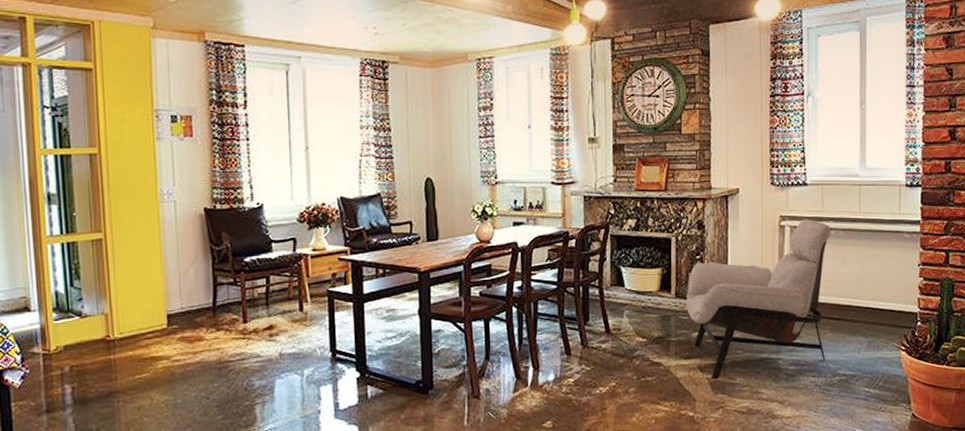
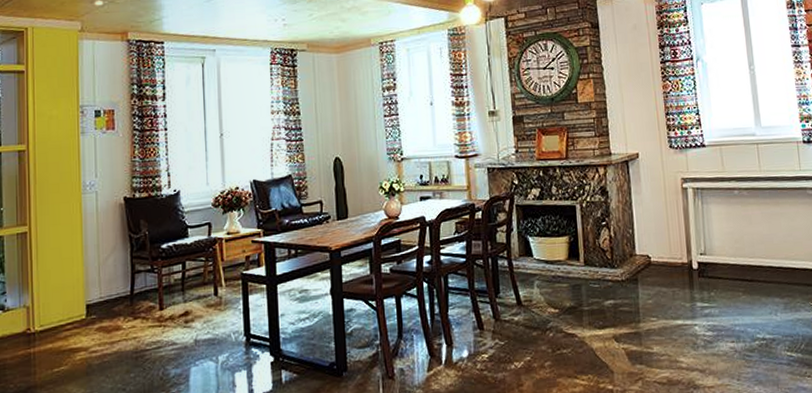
lounge chair: present [685,219,830,380] -> none [595,180,743,350]

